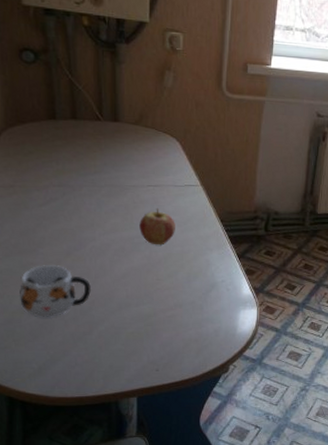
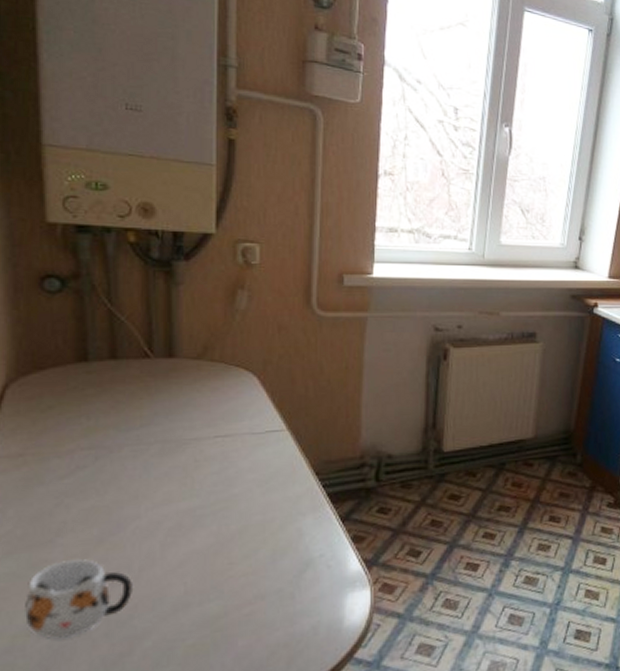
fruit: present [139,207,175,245] -> none [203,464,254,516]

